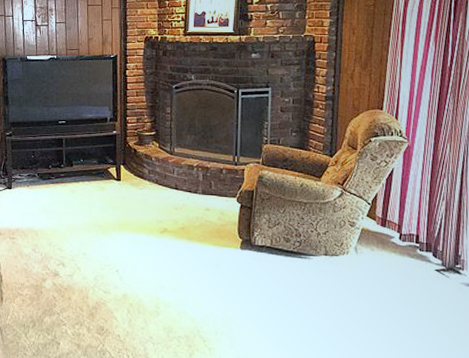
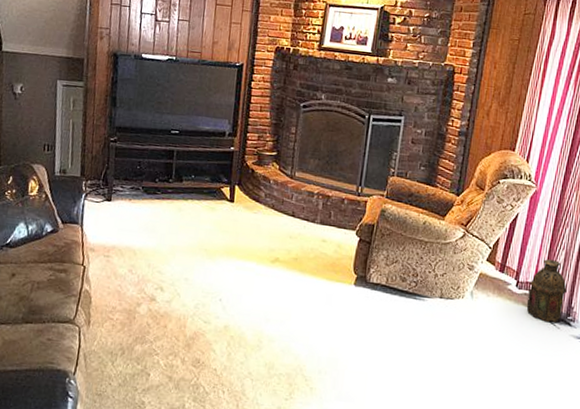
lantern: none [412,210,452,273] -> present [526,259,567,324]

